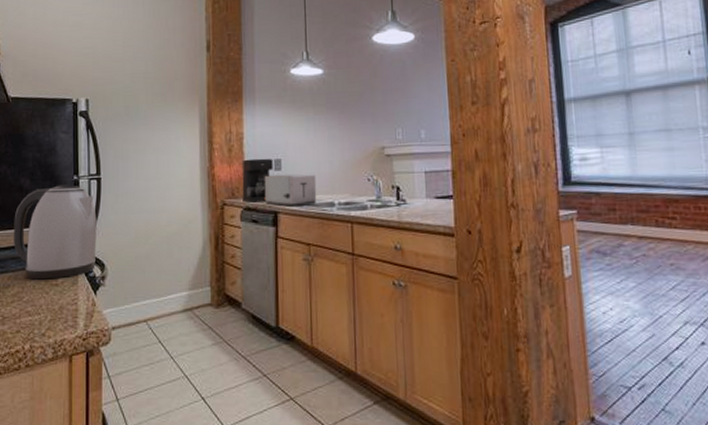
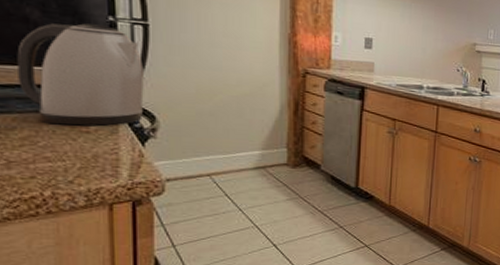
coffee maker: present [242,158,273,203] -> none [327,32,363,76]
toaster: present [264,173,317,207] -> none [352,51,408,86]

